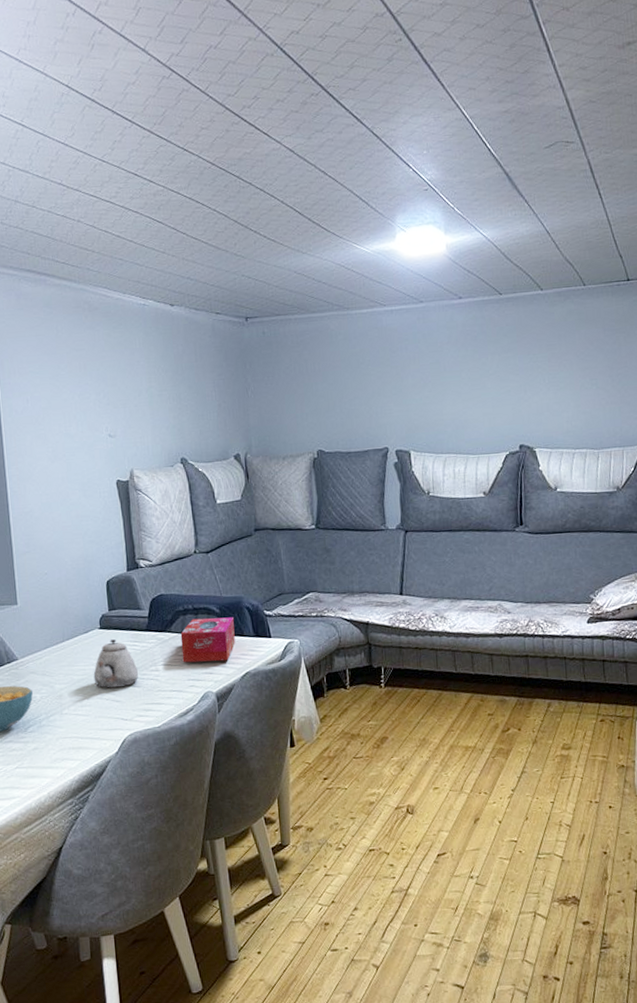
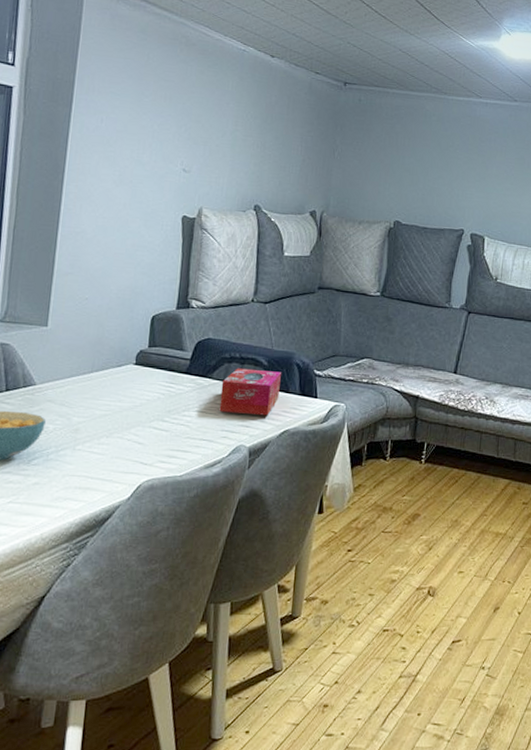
teapot: present [93,639,138,689] -> none [118,377,169,429]

